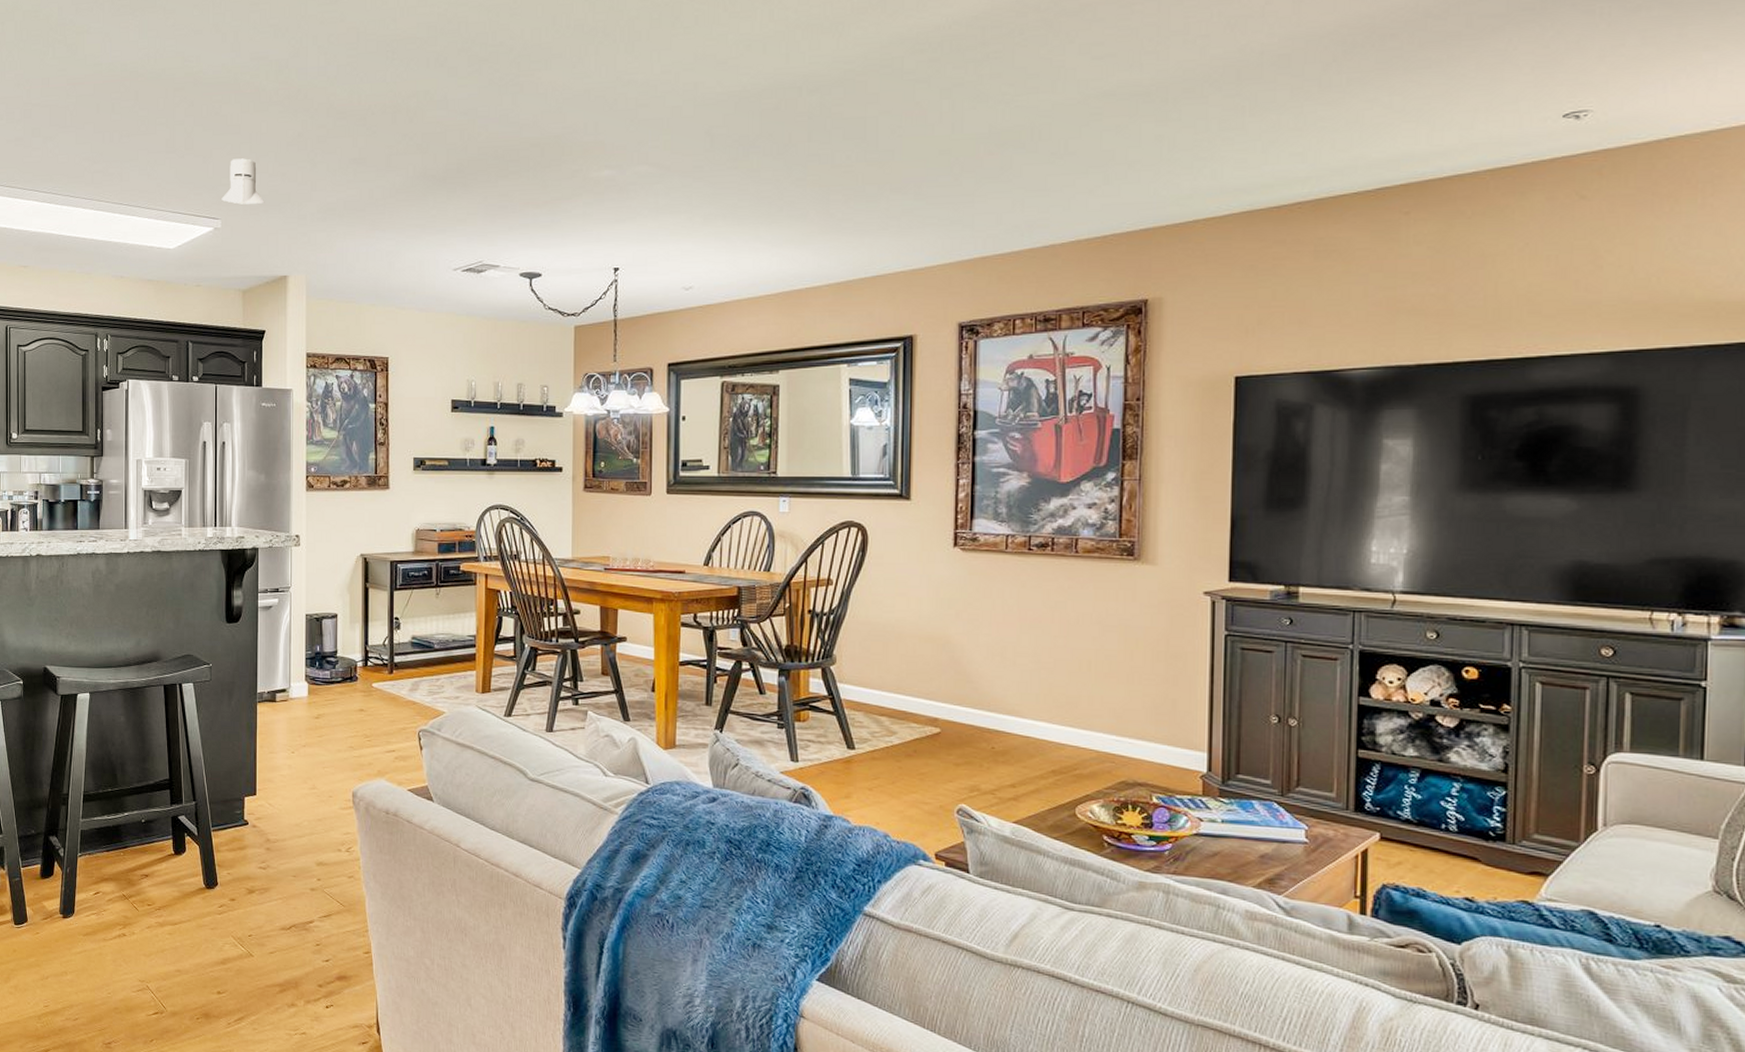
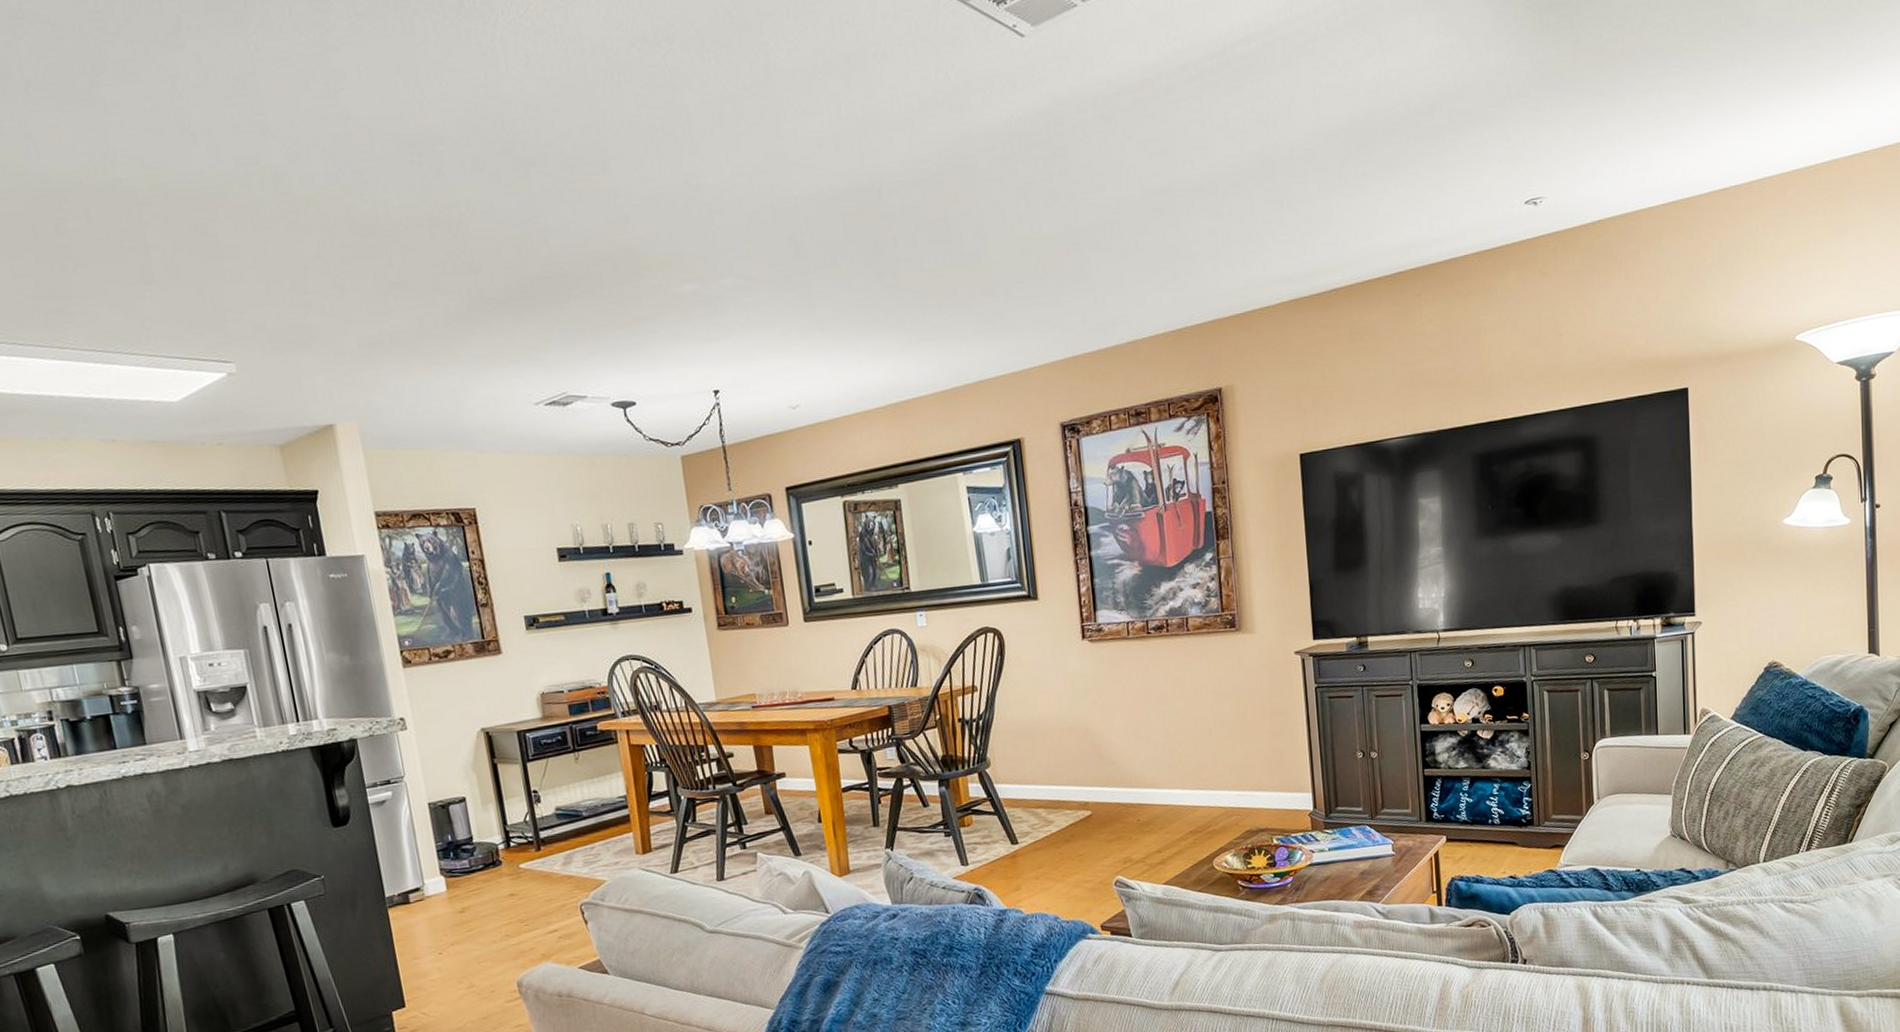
knight helmet: present [221,158,264,205] -> none [230,287,287,343]

